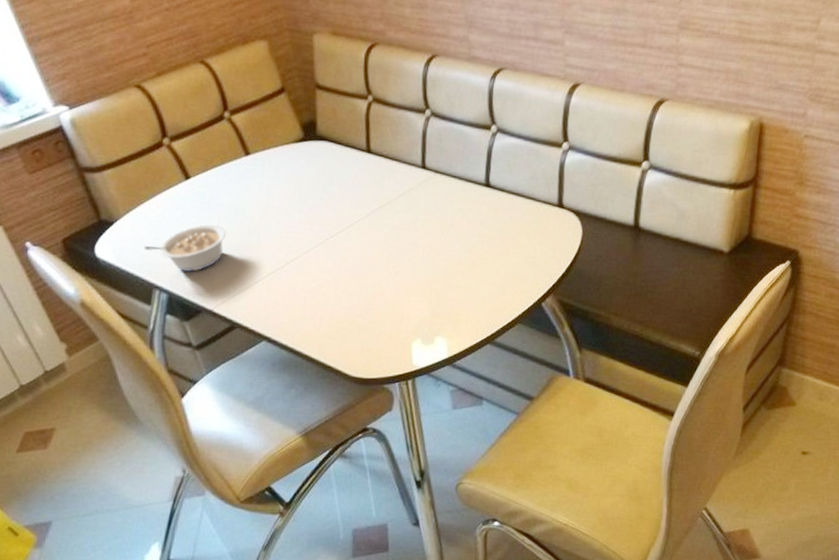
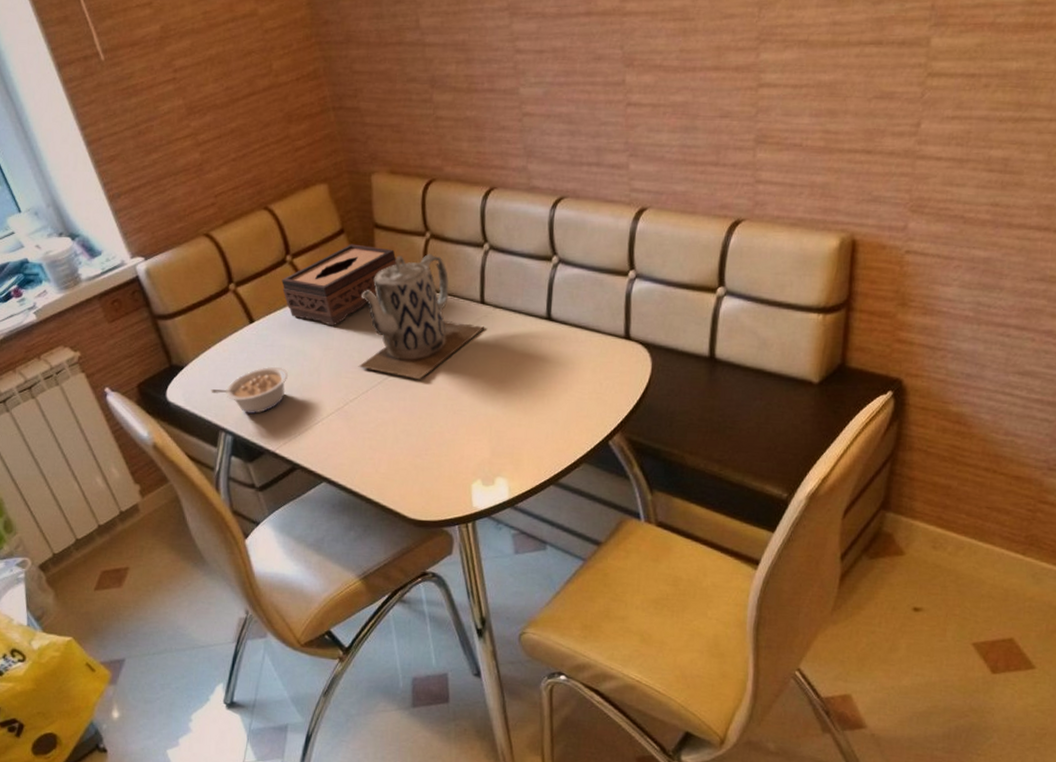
tissue box: none [219,103,339,186] -> present [282,244,397,326]
teapot: none [299,116,426,242] -> present [358,253,485,380]

